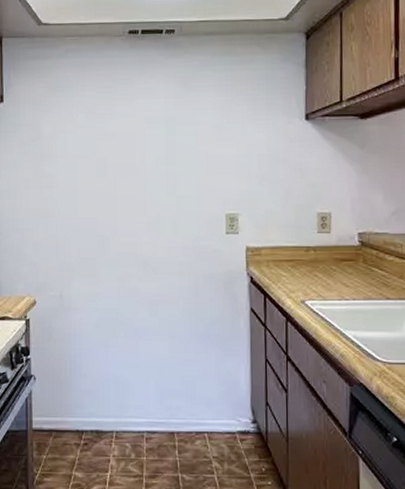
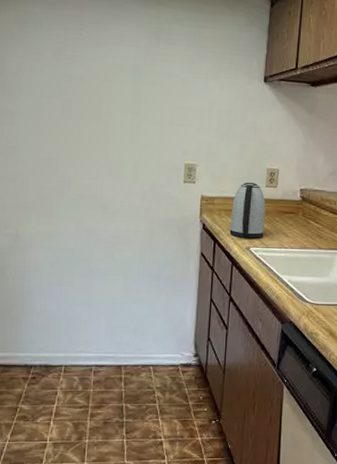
kettle: none [280,230,320,290] -> present [229,183,266,239]

